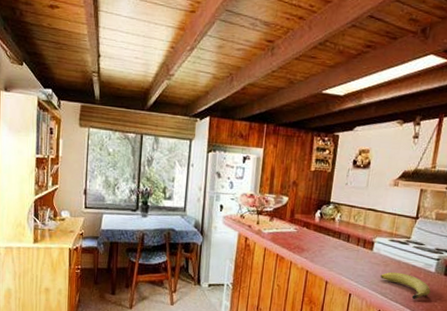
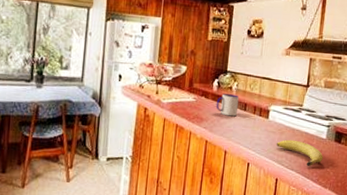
mug: none [317,224,343,248] -> present [216,93,240,117]

